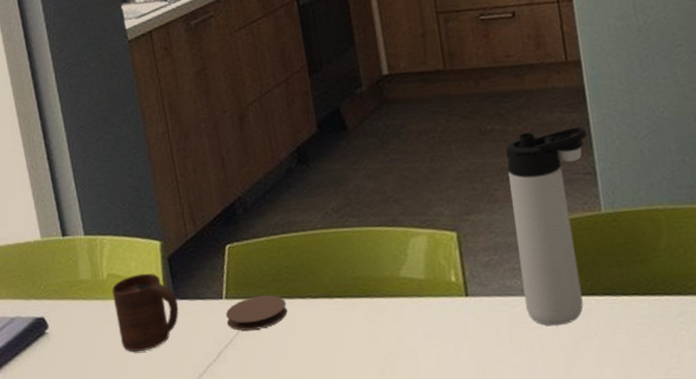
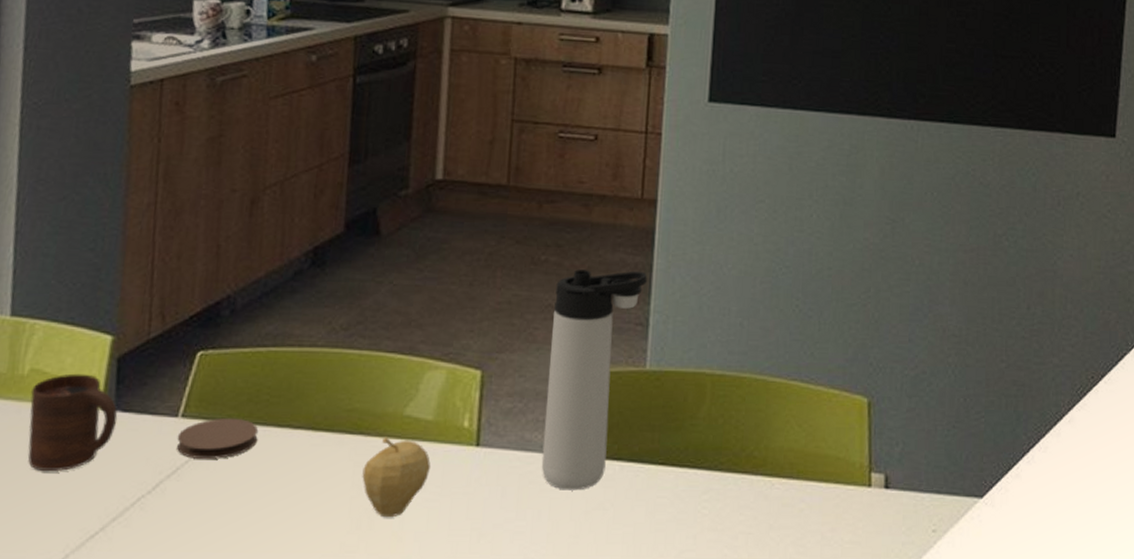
fruit: none [376,297,431,364] -> present [362,436,431,518]

